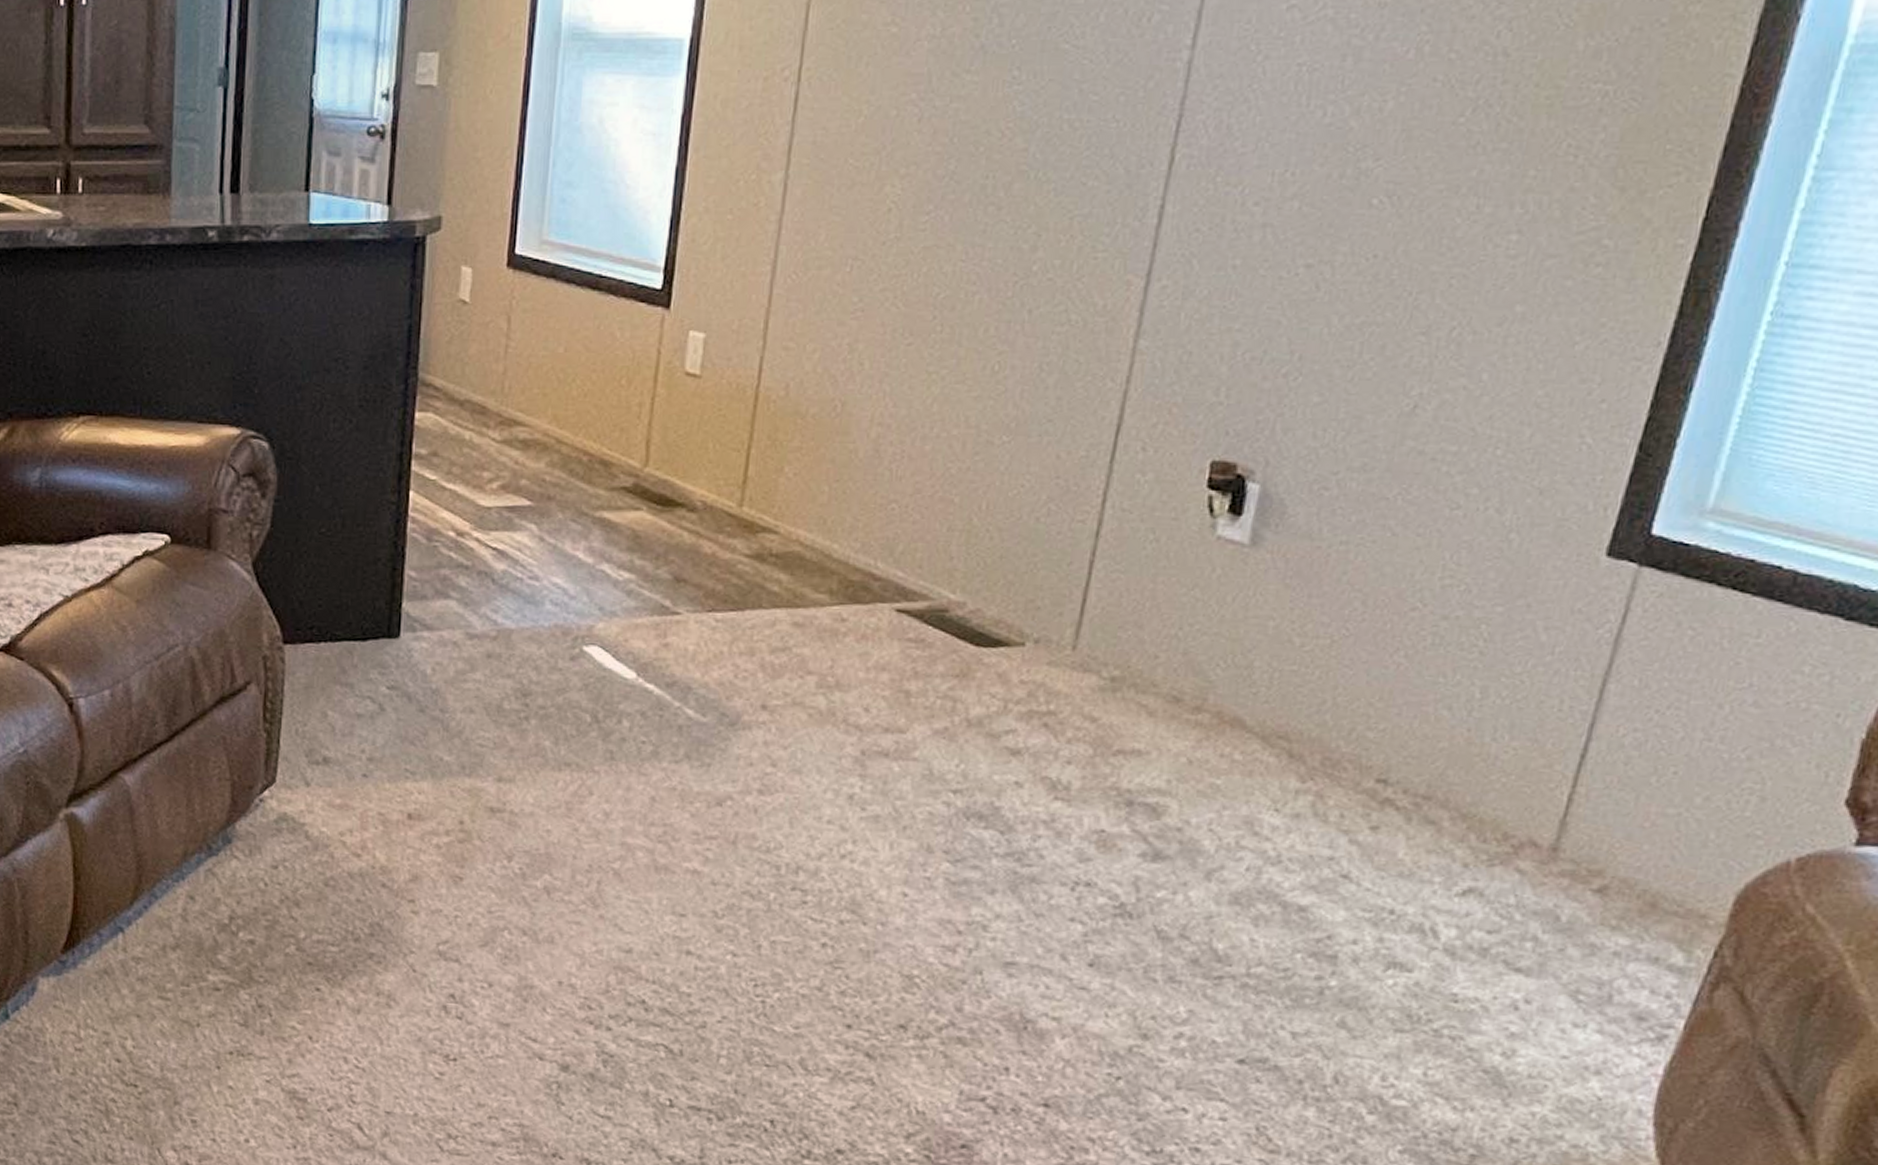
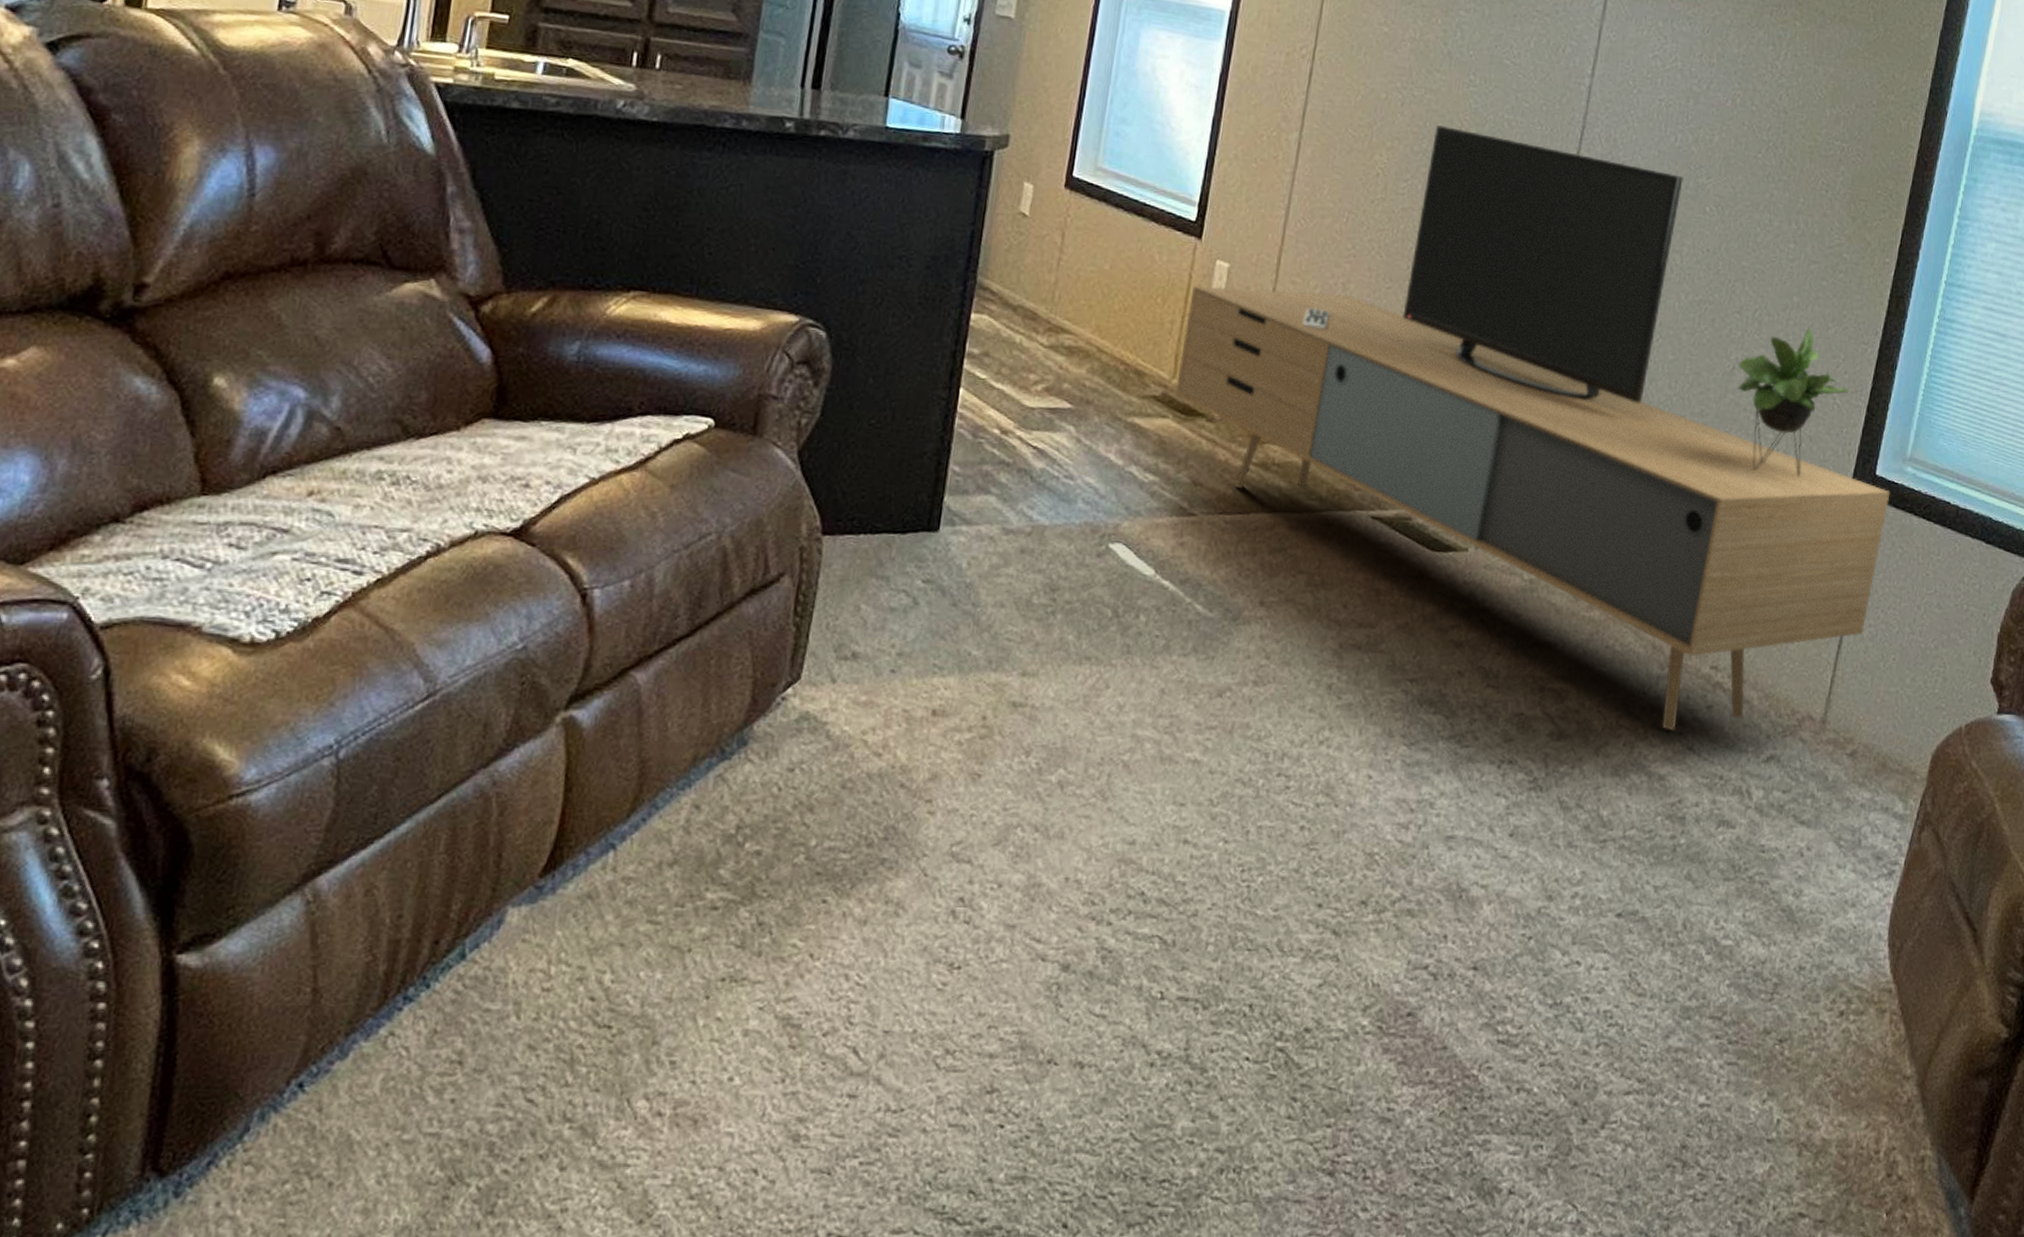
media console: none [648,140,1676,856] -> present [1175,125,1891,732]

